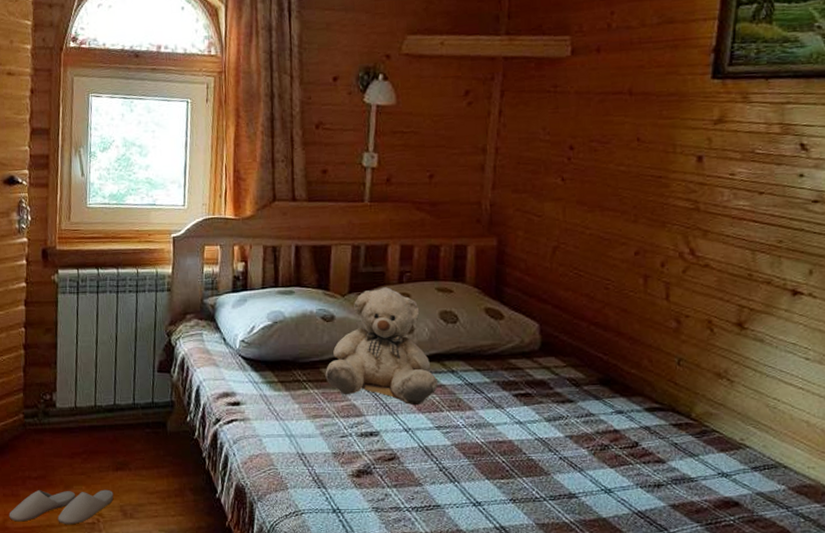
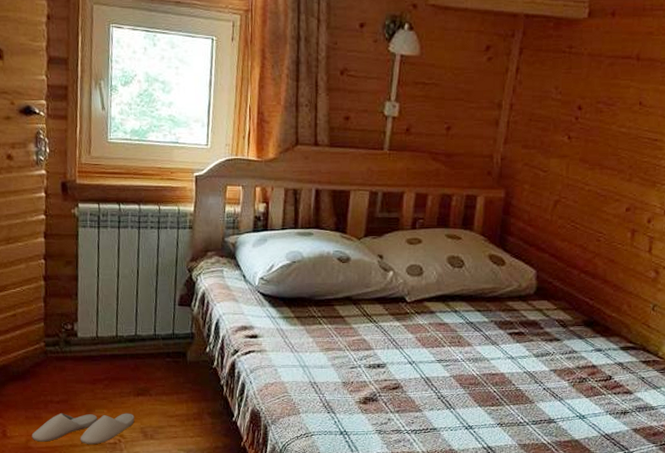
teddy bear: present [325,287,438,406] -> none [339,232,441,341]

